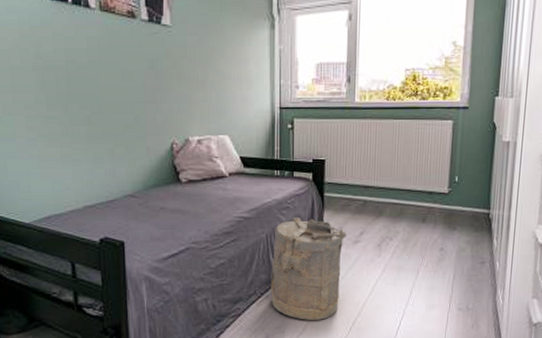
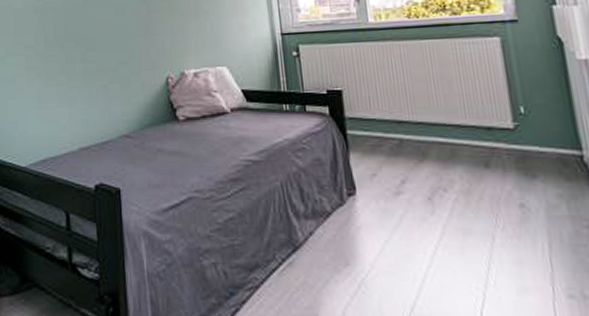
laundry hamper: present [271,216,347,320] -> none [291,160,387,301]

